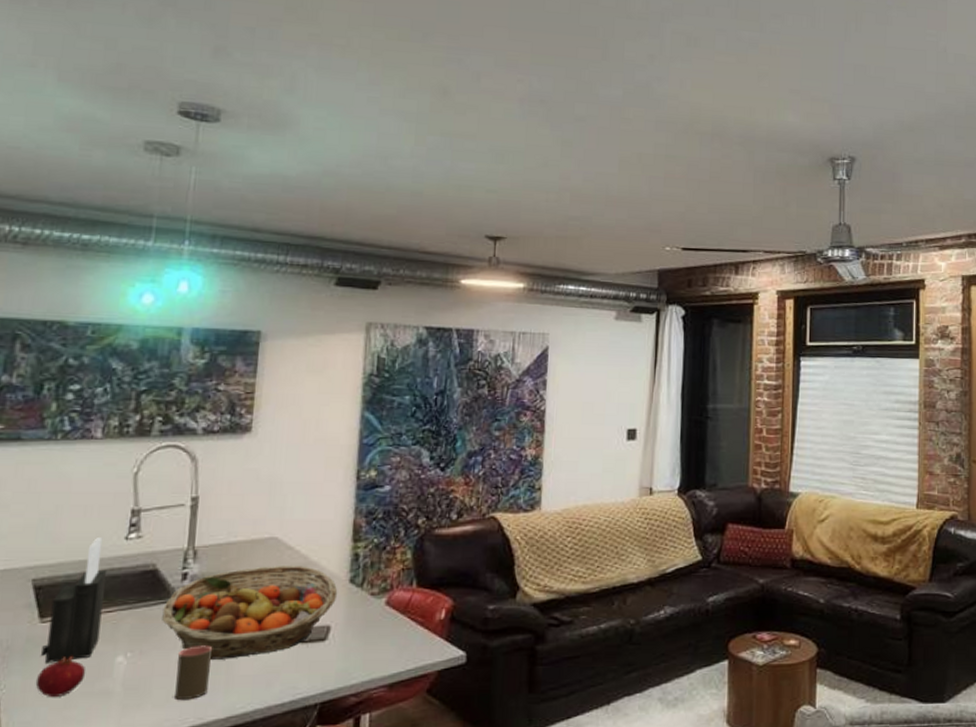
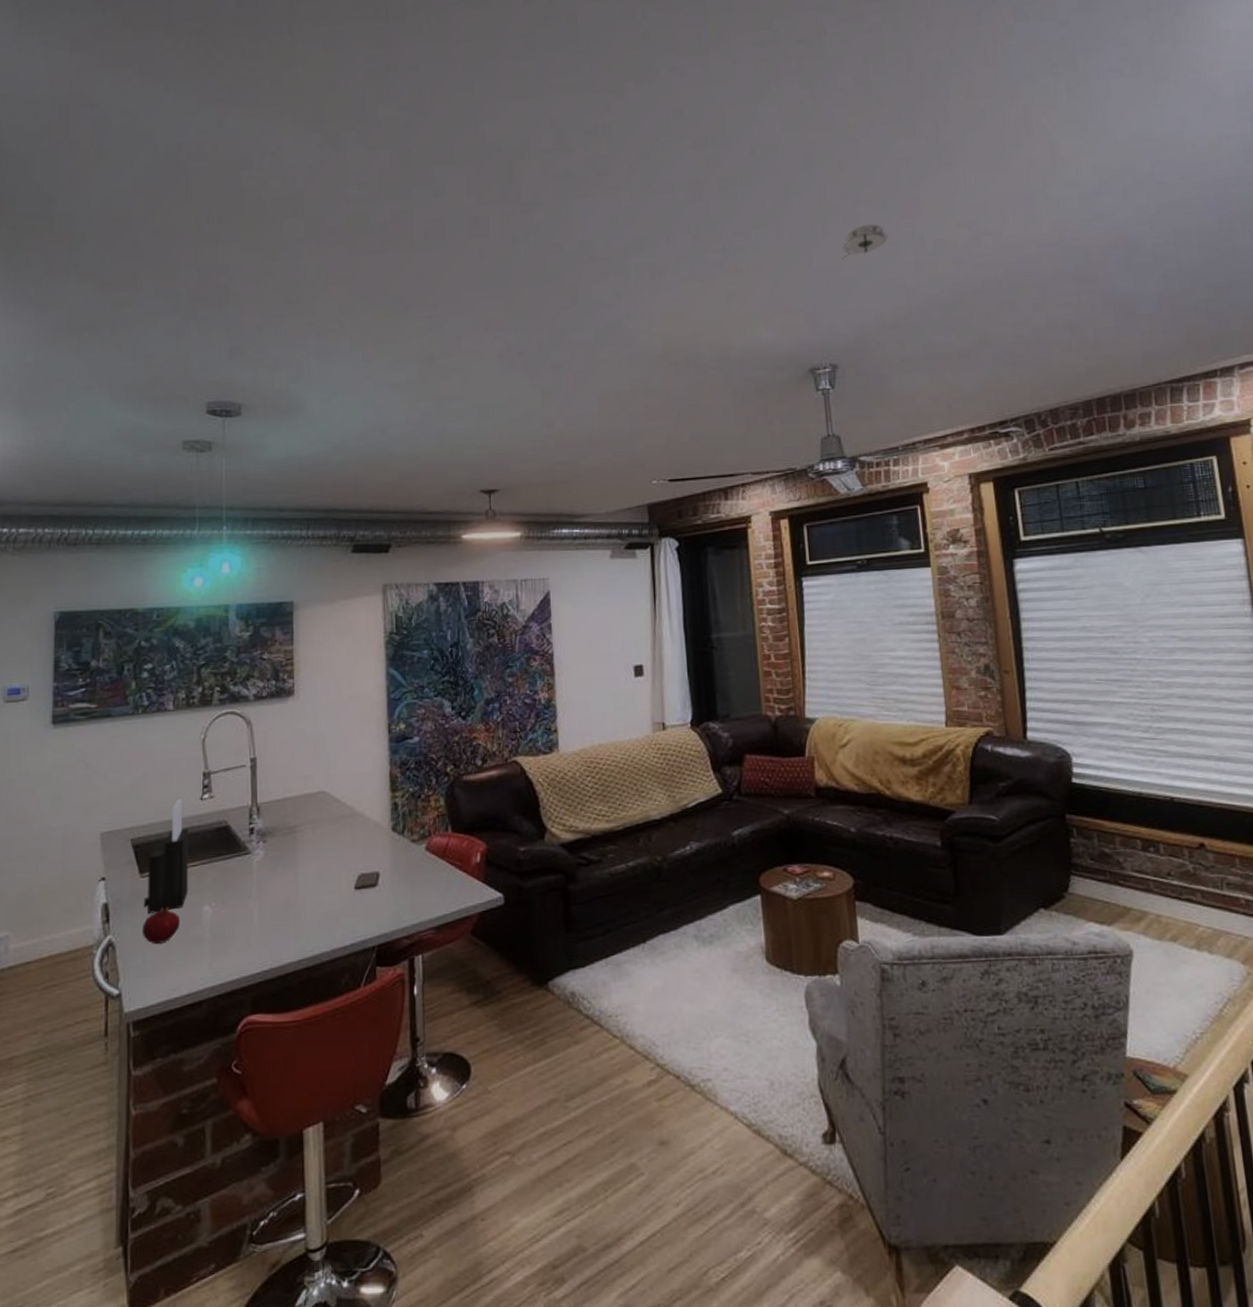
fruit basket: present [162,566,338,660] -> none [237,816,383,907]
cup: present [175,645,212,701] -> none [254,894,281,945]
smoke detector: none [871,28,915,58] -> present [842,224,888,259]

